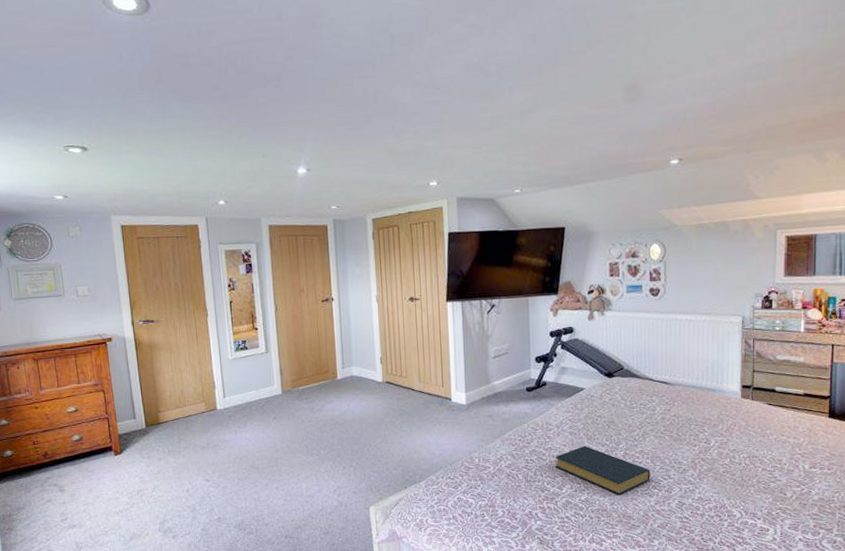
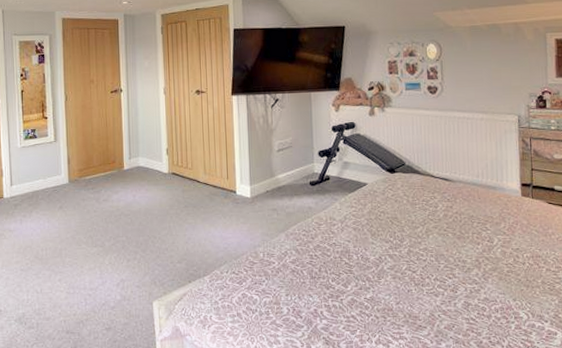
hardback book: present [555,446,650,496] -> none [340,242,435,295]

